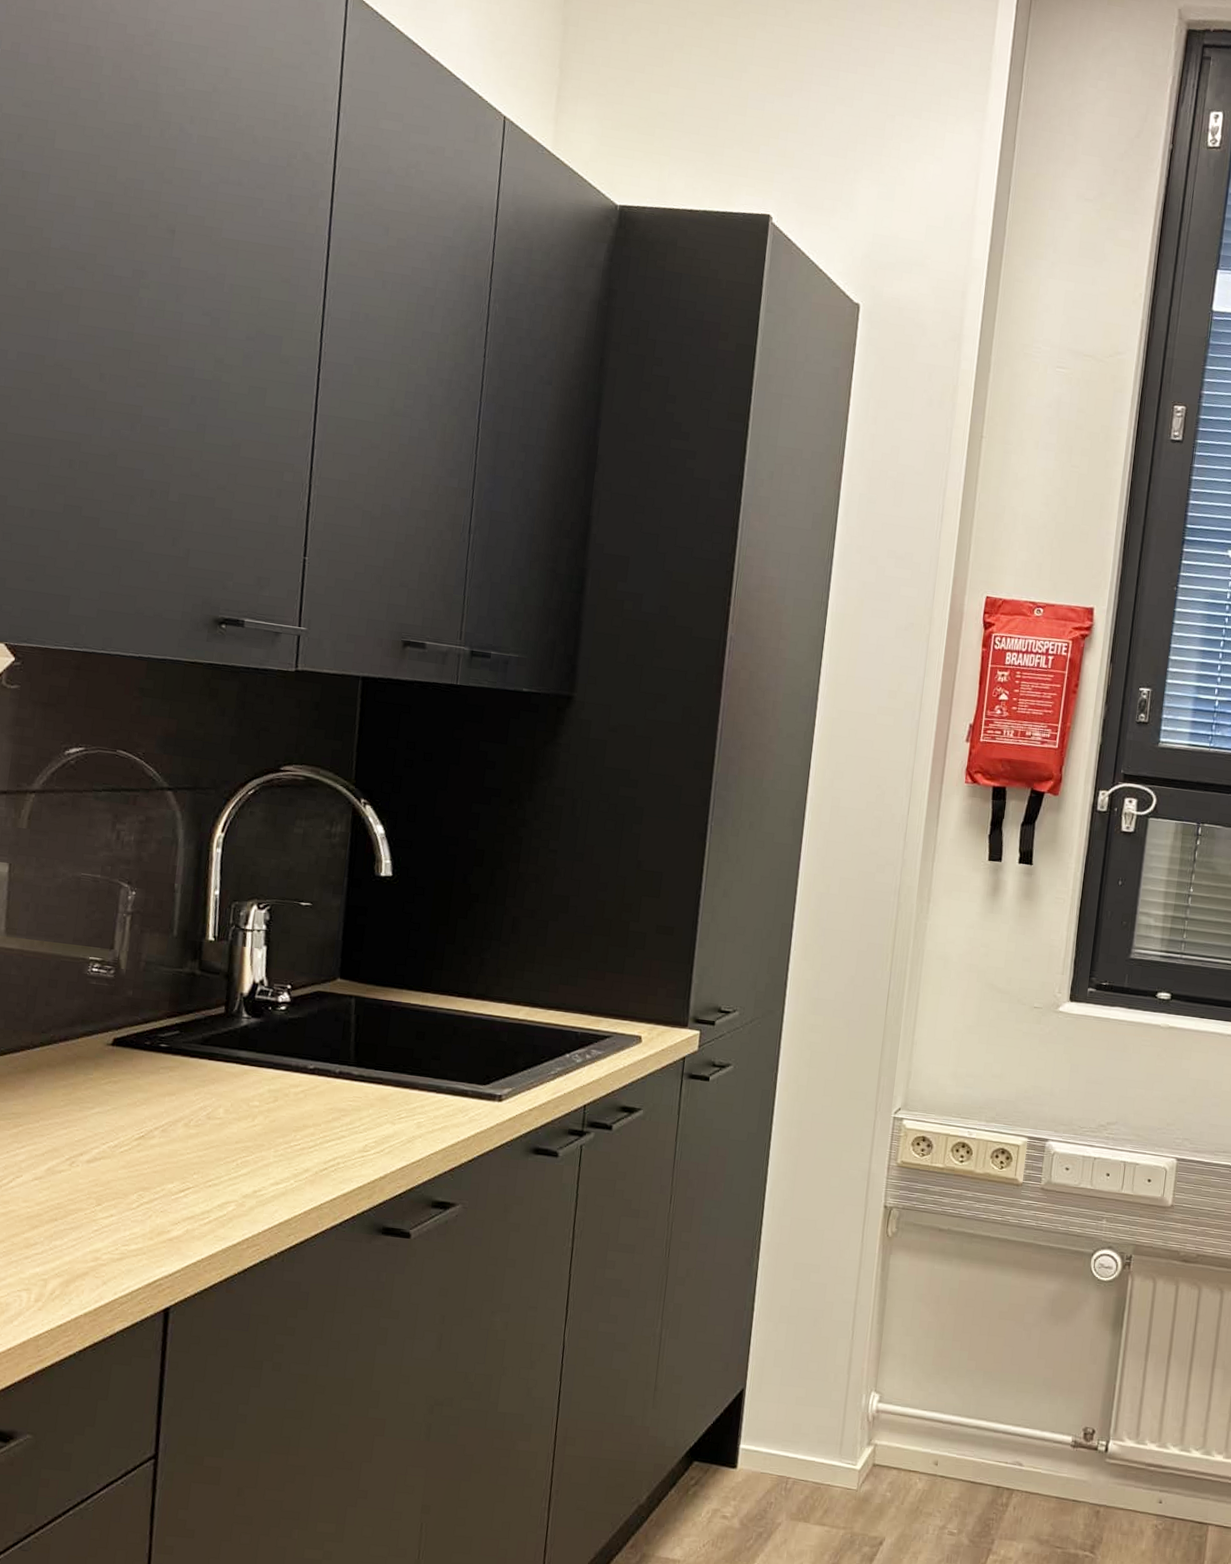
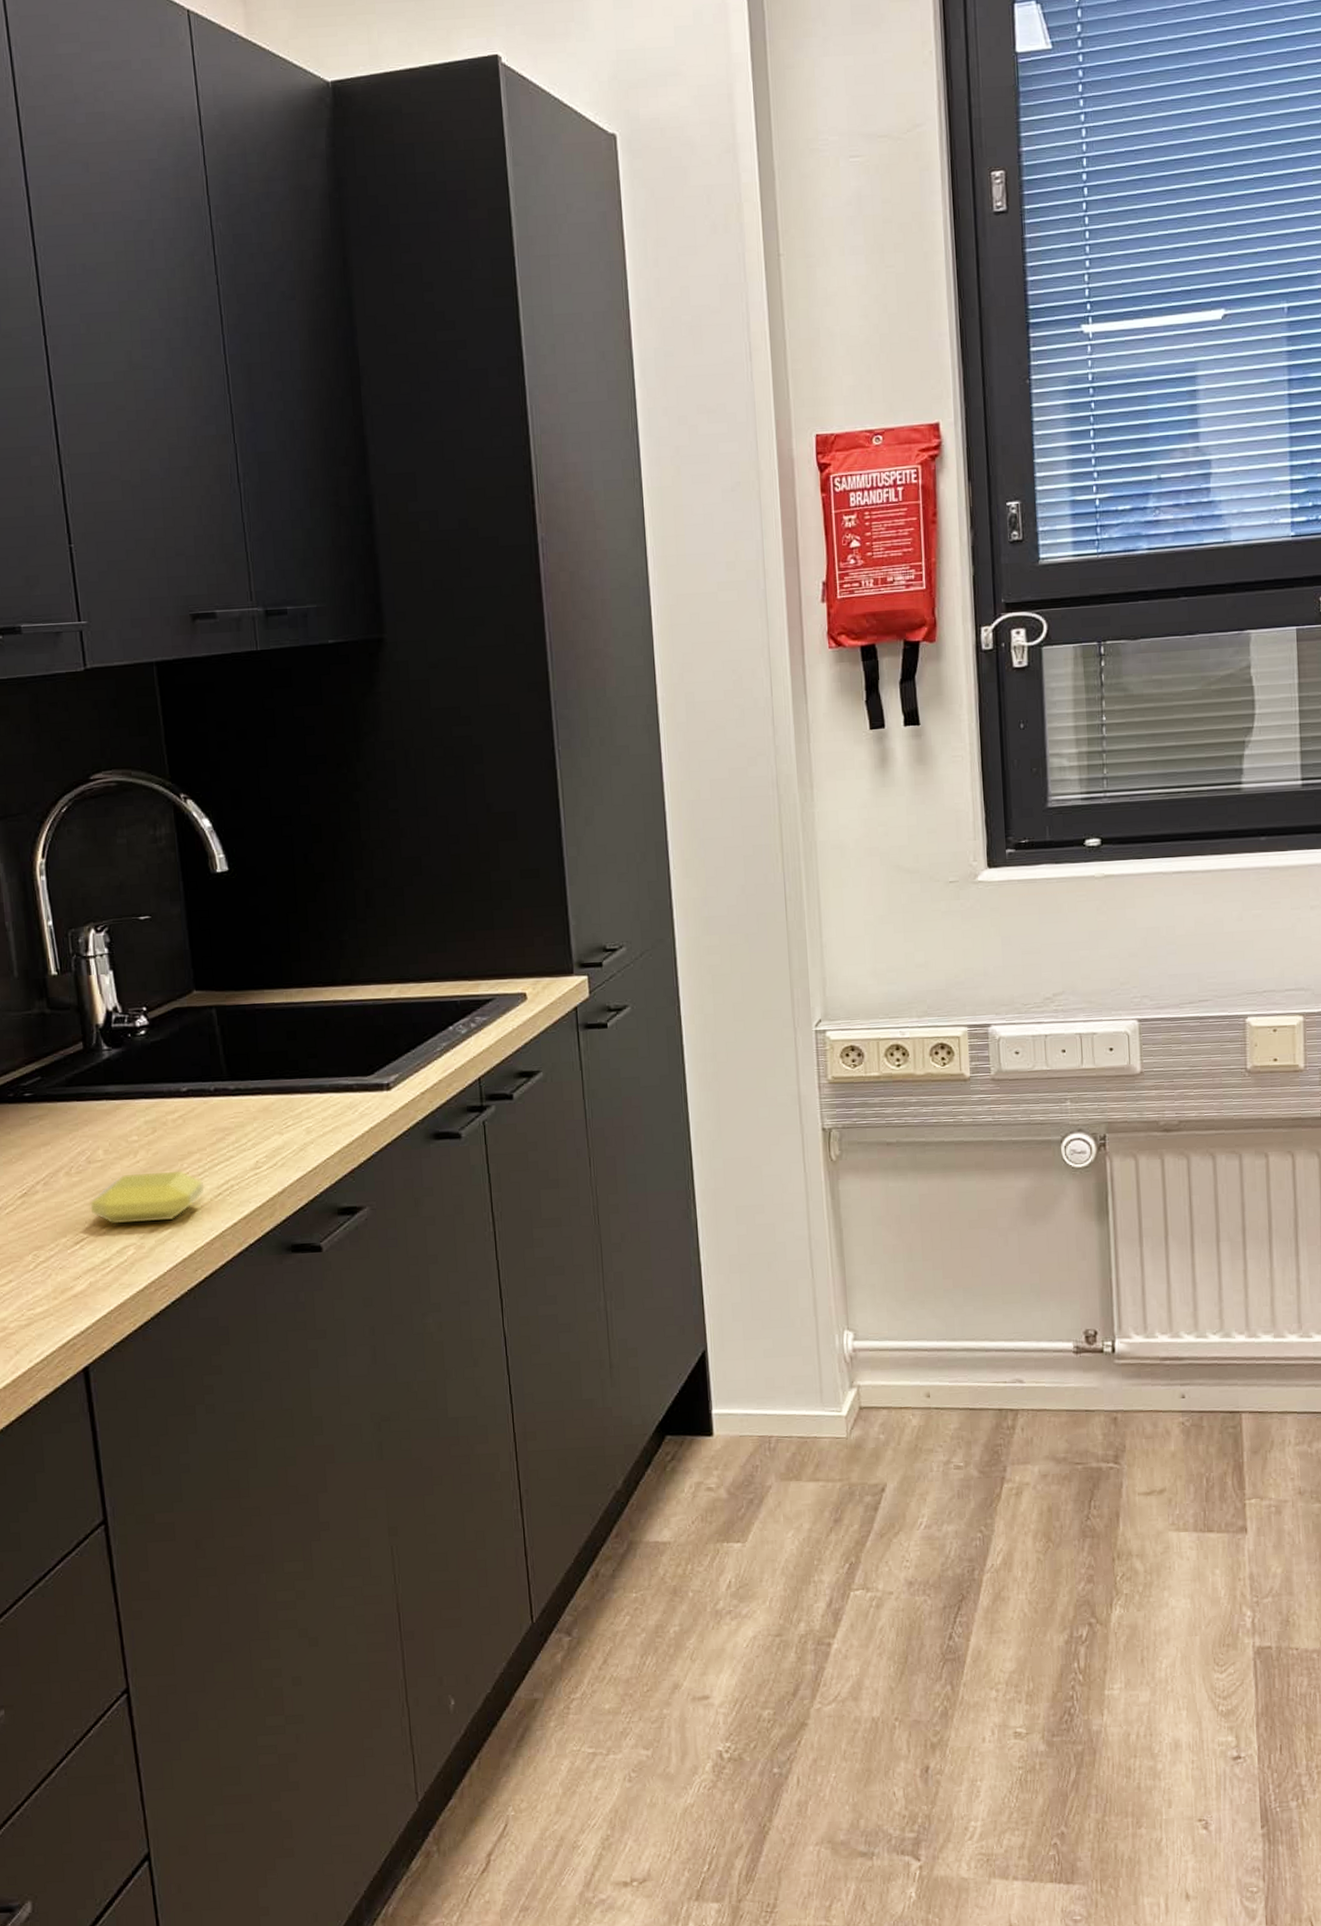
soap bar: none [201,1136,313,1186] -> present [90,1170,205,1225]

